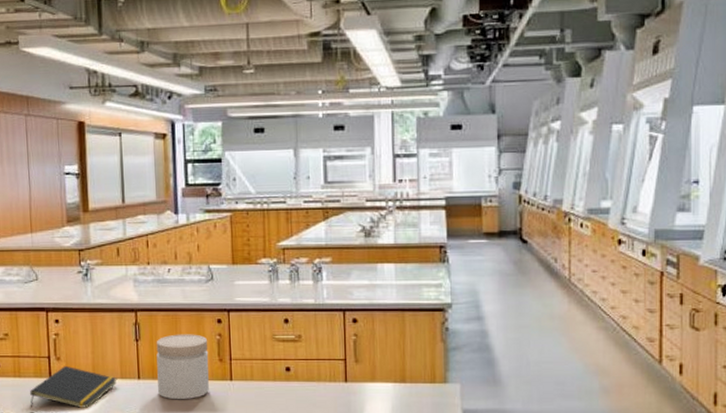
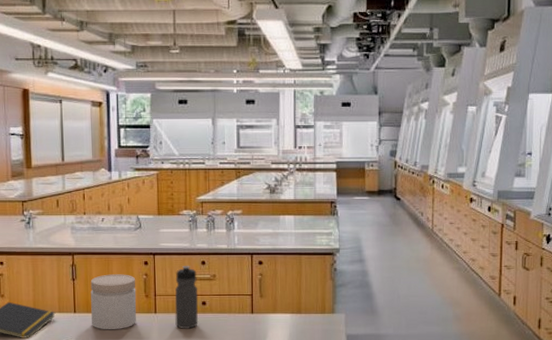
water bottle: none [253,323,282,399] -> present [174,265,199,329]

